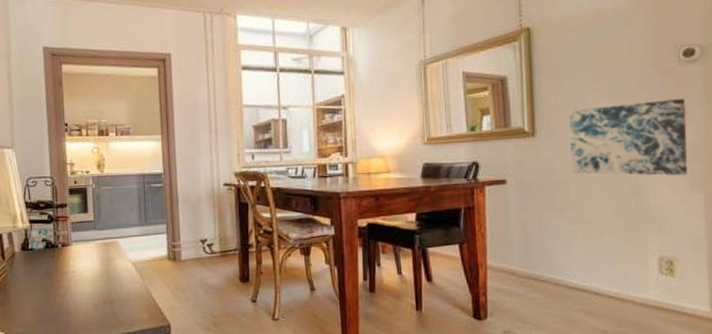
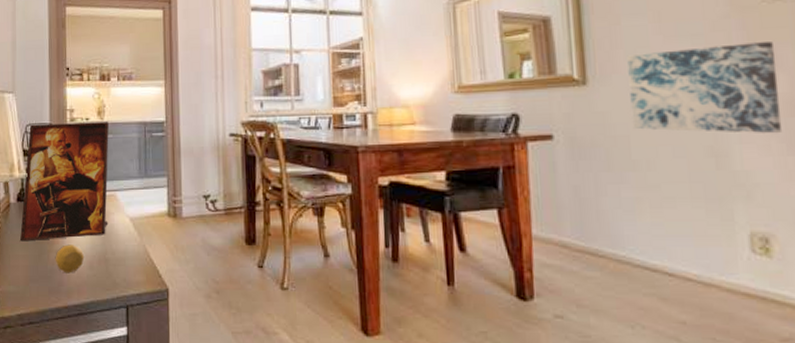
picture frame: none [26,174,112,288] -> present [20,122,110,242]
decorative egg: none [61,288,90,315] -> present [55,244,85,274]

